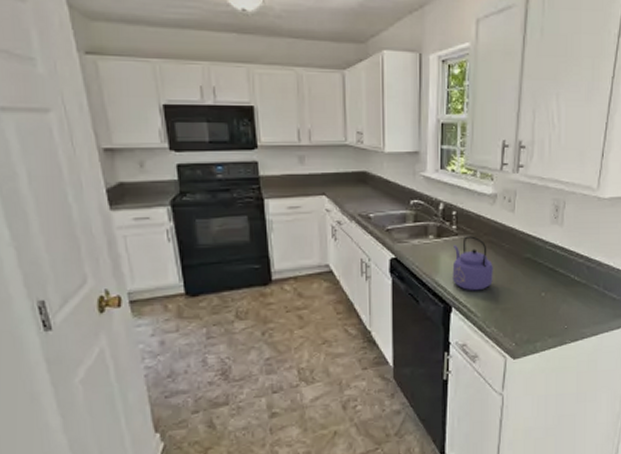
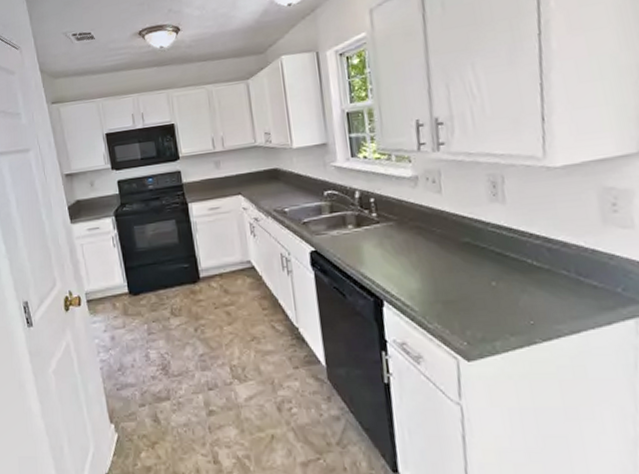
kettle: present [452,236,493,291] -> none [376,222,428,283]

